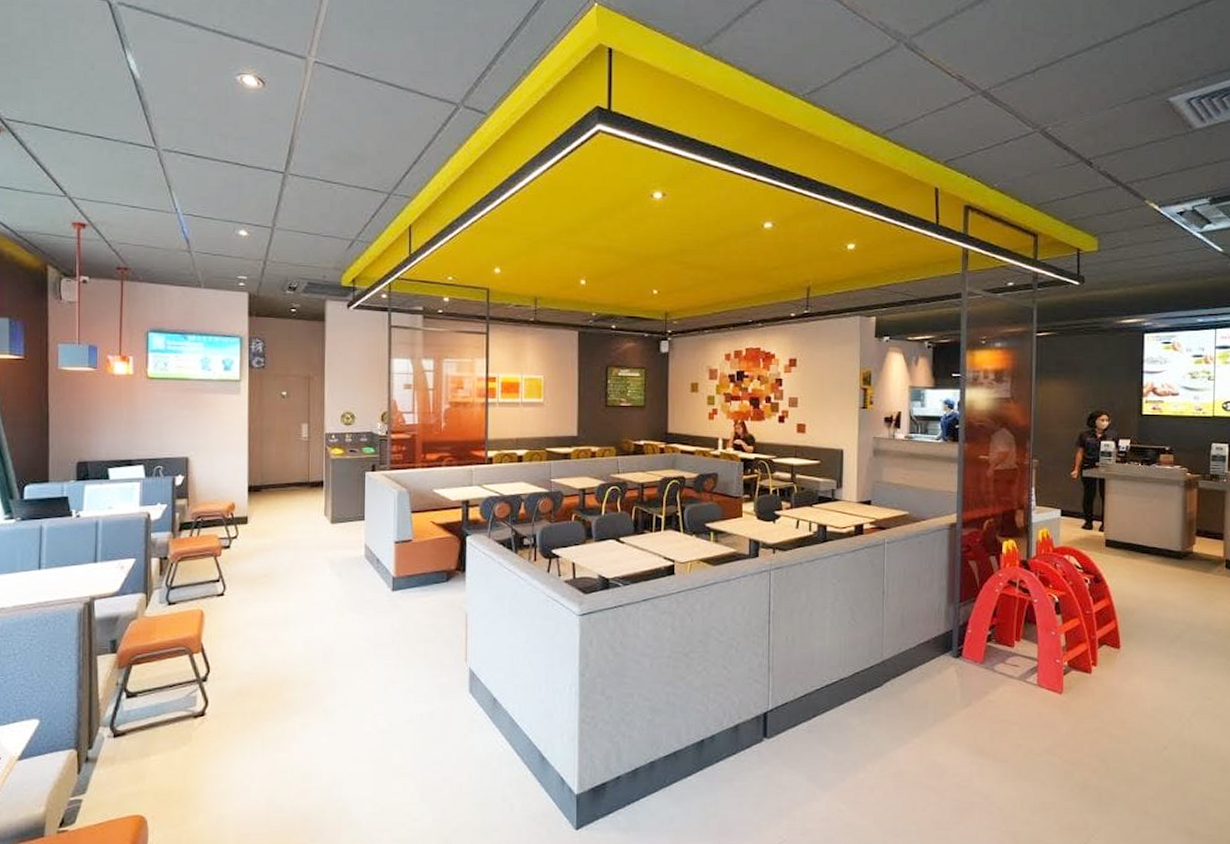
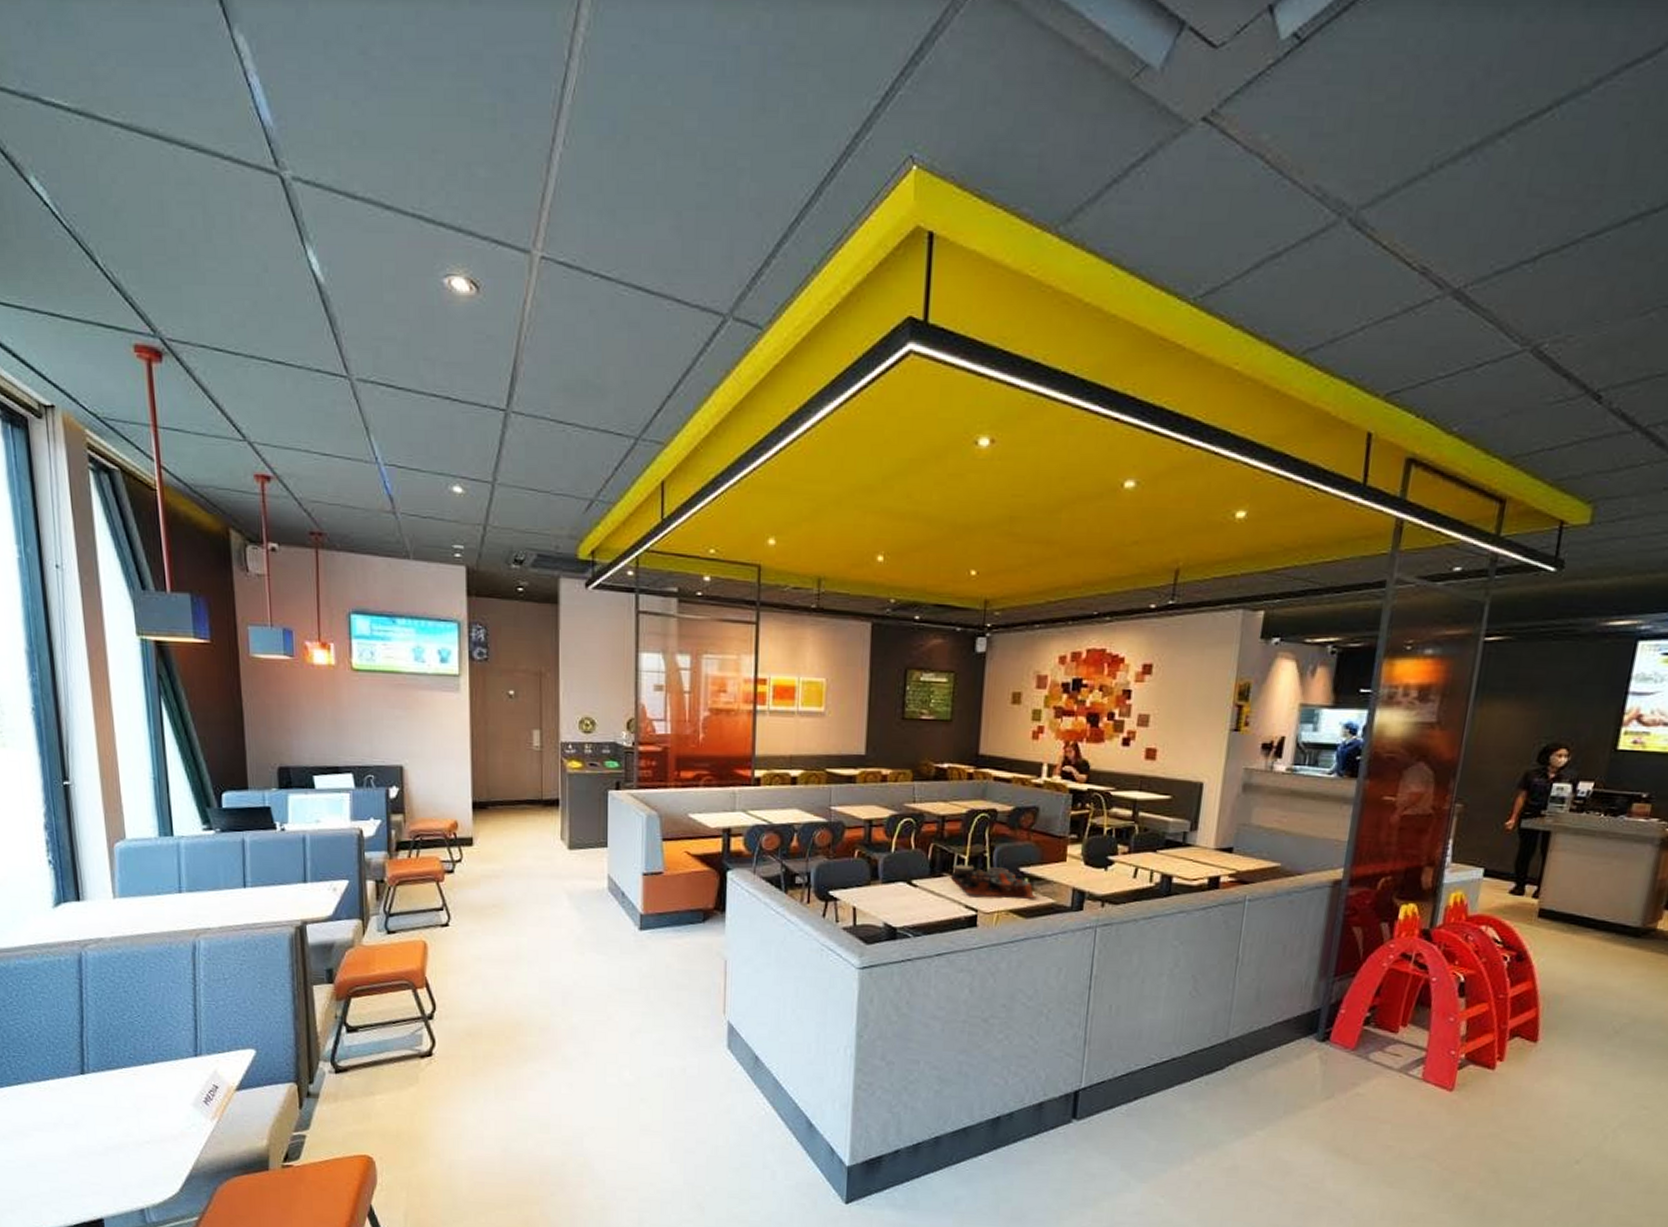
food tray: none [649,523,721,549] -> present [948,864,1037,899]

